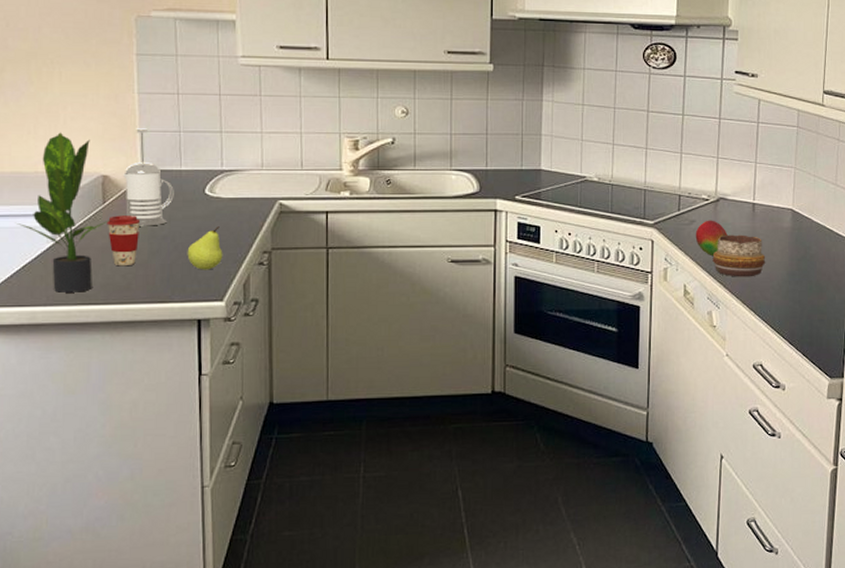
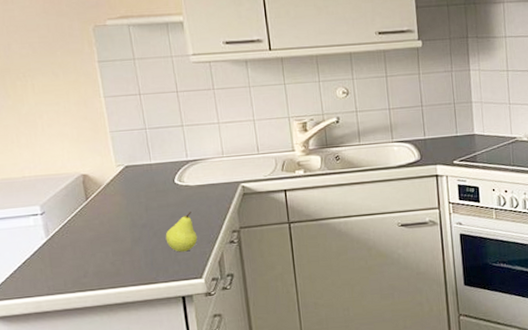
potted plant: present [16,132,110,293] -> none [13,139,94,283]
coffee cup: present [107,216,141,266] -> none [91,208,122,255]
french press: present [122,128,174,226] -> none [99,128,148,218]

